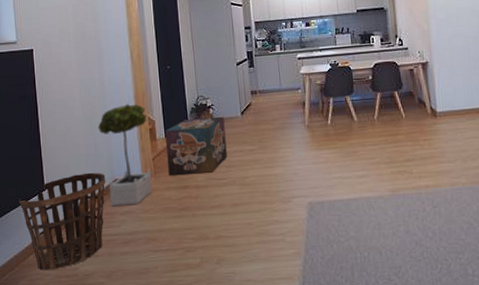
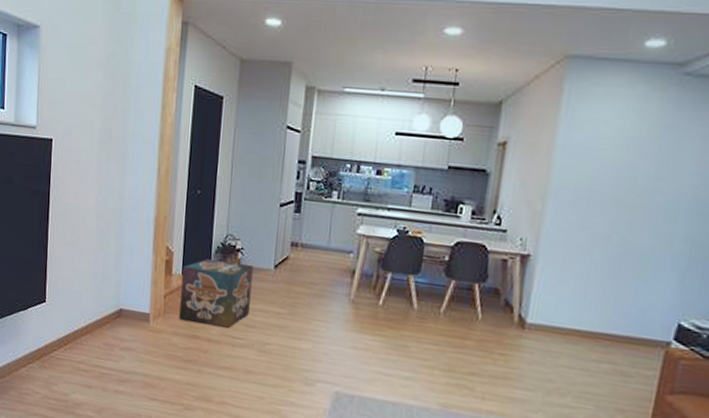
basket: present [19,172,106,271] -> none [18,292,110,390]
potted tree: present [97,103,153,207] -> none [109,224,166,343]

